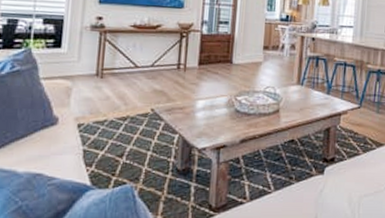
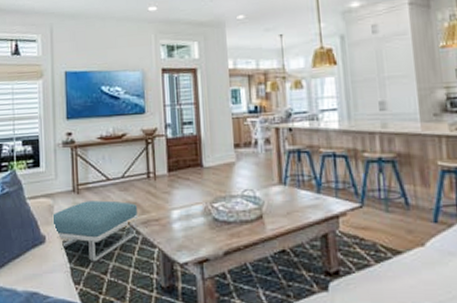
footstool: none [70,86,164,145] -> present [54,200,139,262]

